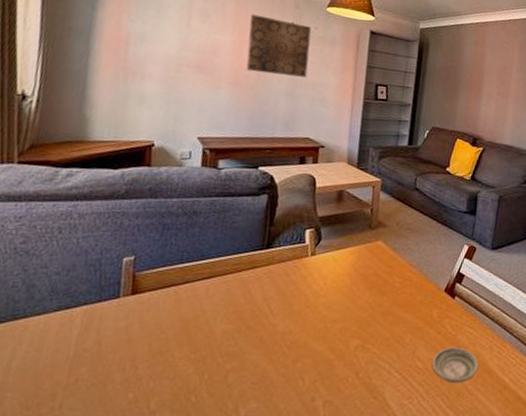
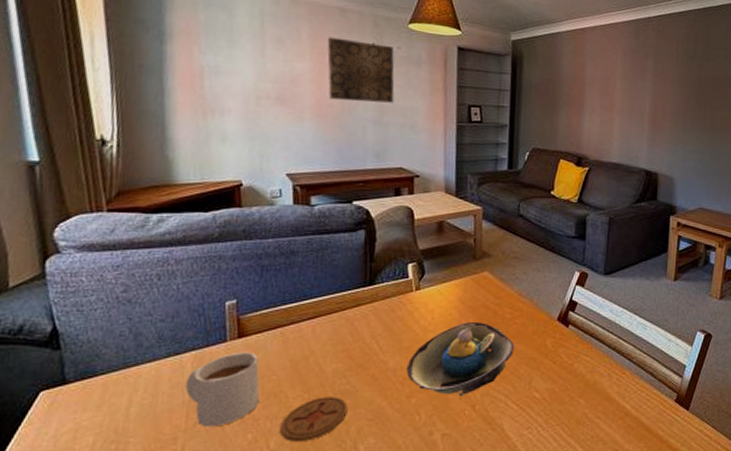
mug: none [71,308,150,385] -> present [185,352,260,427]
coaster: none [162,358,233,403] -> present [280,397,348,441]
decorative bowl: none [294,289,402,365] -> present [406,322,514,398]
saucer: present [431,347,479,384] -> none [549,376,598,413]

